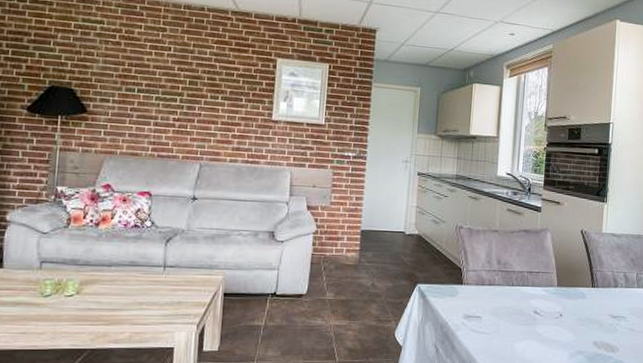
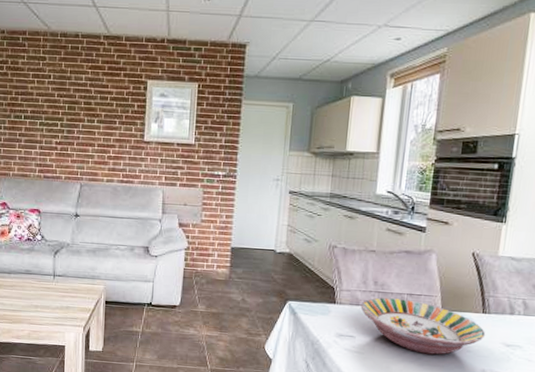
serving bowl: none [486,276,596,330] -> present [360,297,486,355]

